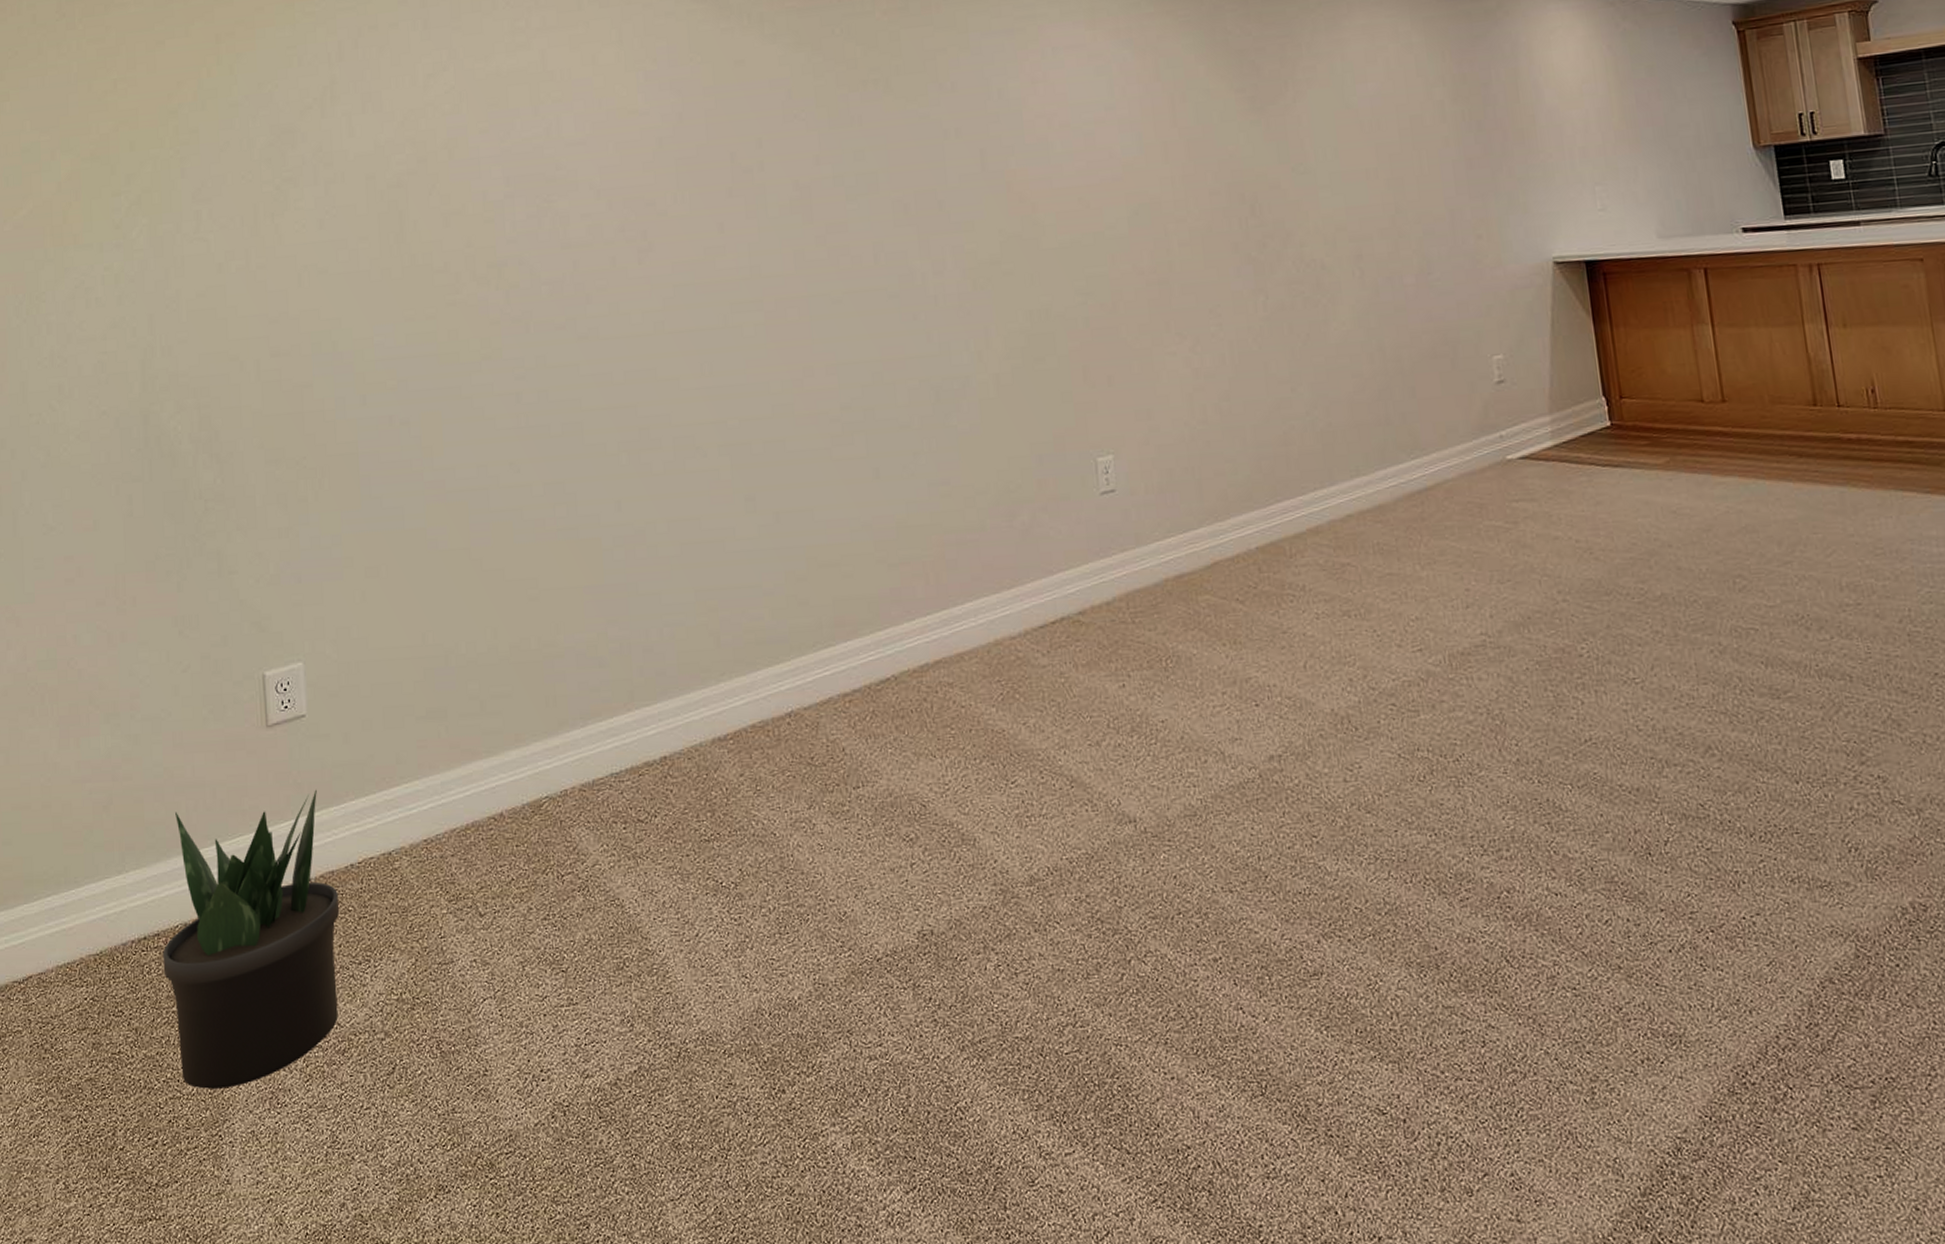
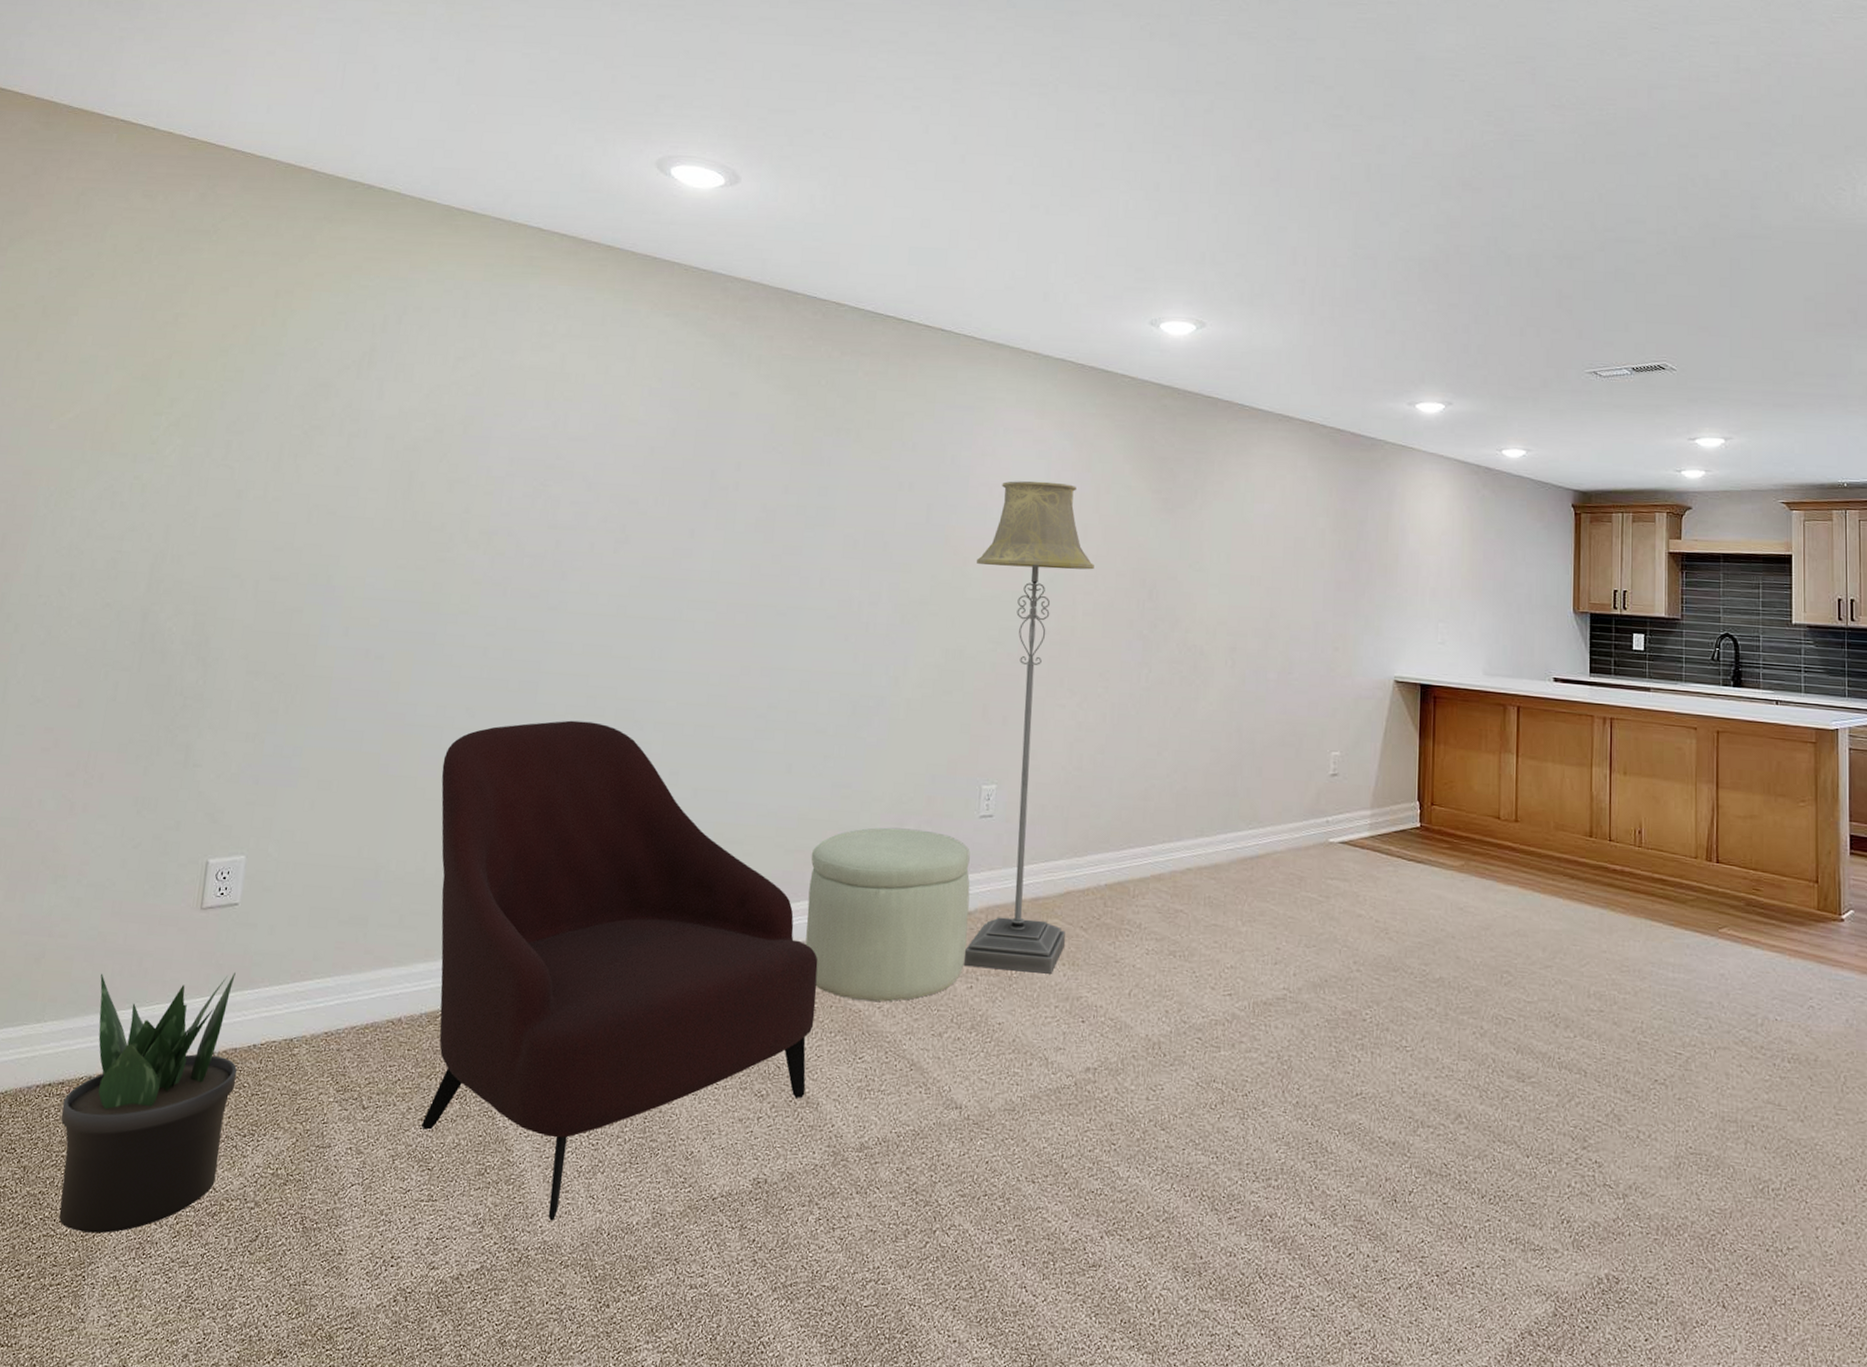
armchair: none [495,456,959,1008] -> present [422,720,818,1221]
ottoman: none [918,518,1112,719] -> present [805,827,970,1002]
floor lamp: none [1047,99,1222,663] -> present [964,481,1094,974]

